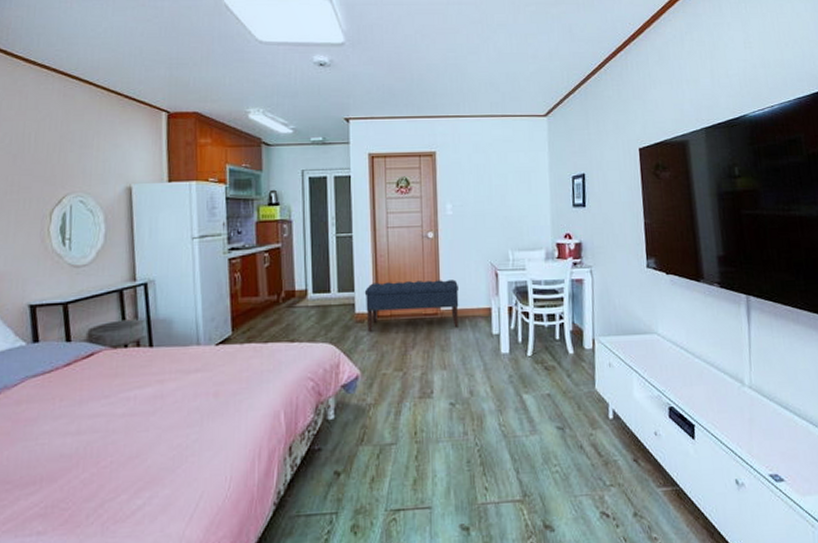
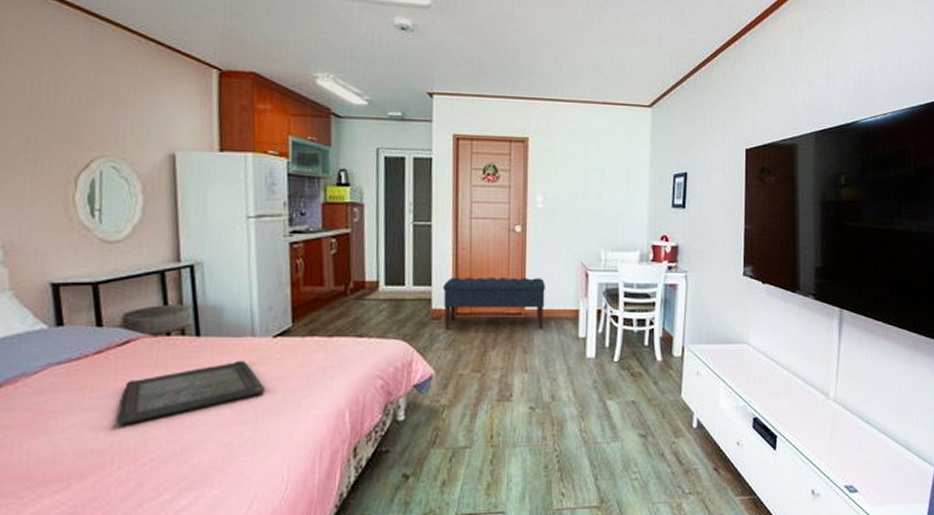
serving tray: none [82,367,209,431] -> present [117,360,265,425]

